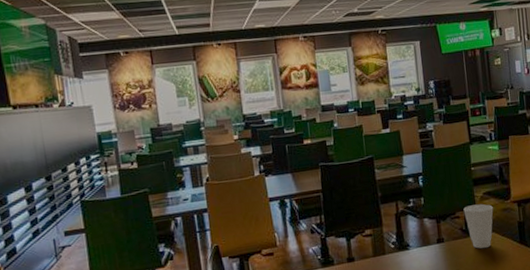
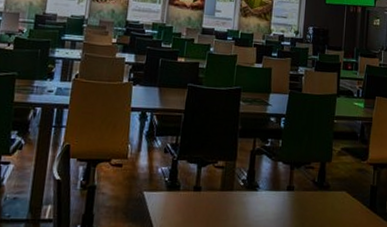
cup: present [463,204,494,249] -> none [319,158,349,207]

